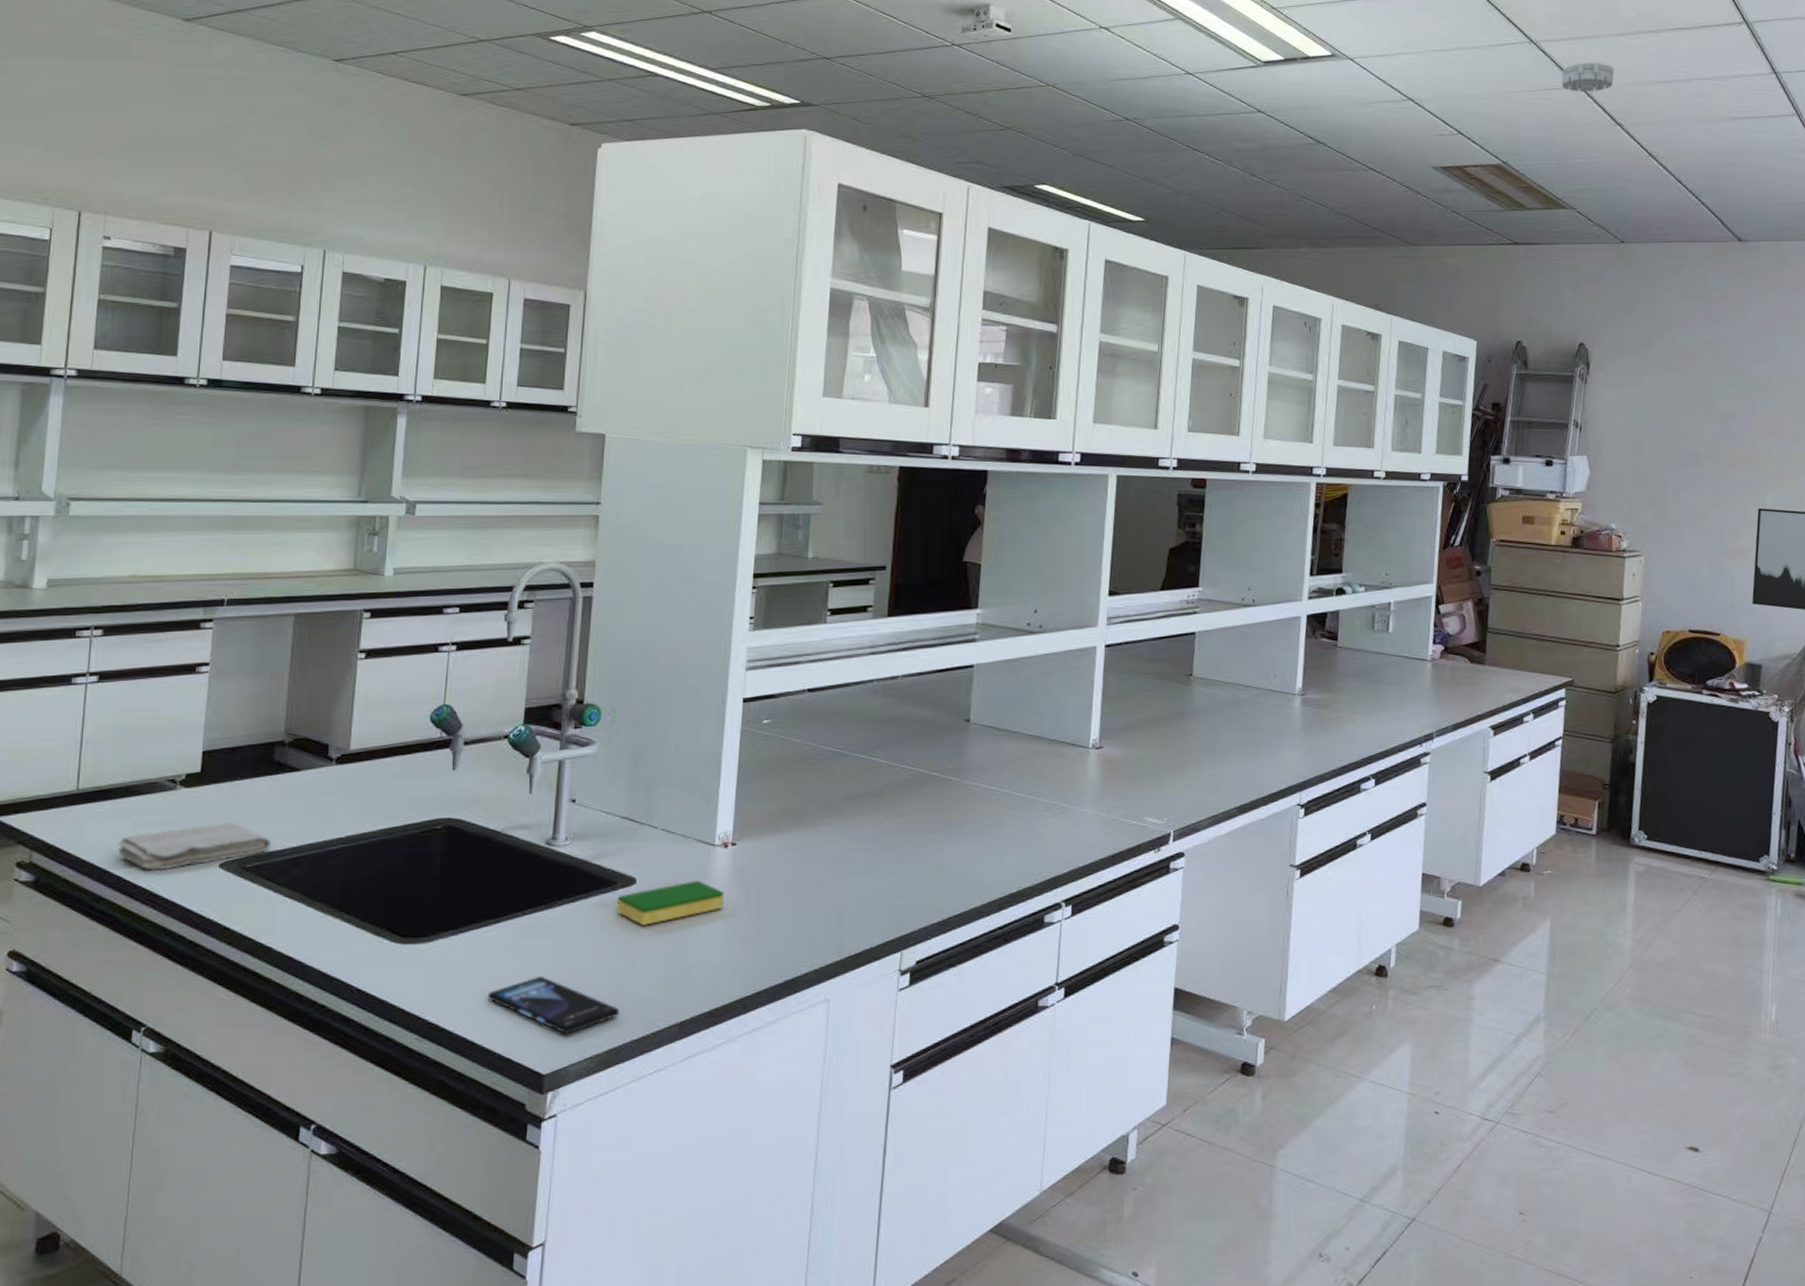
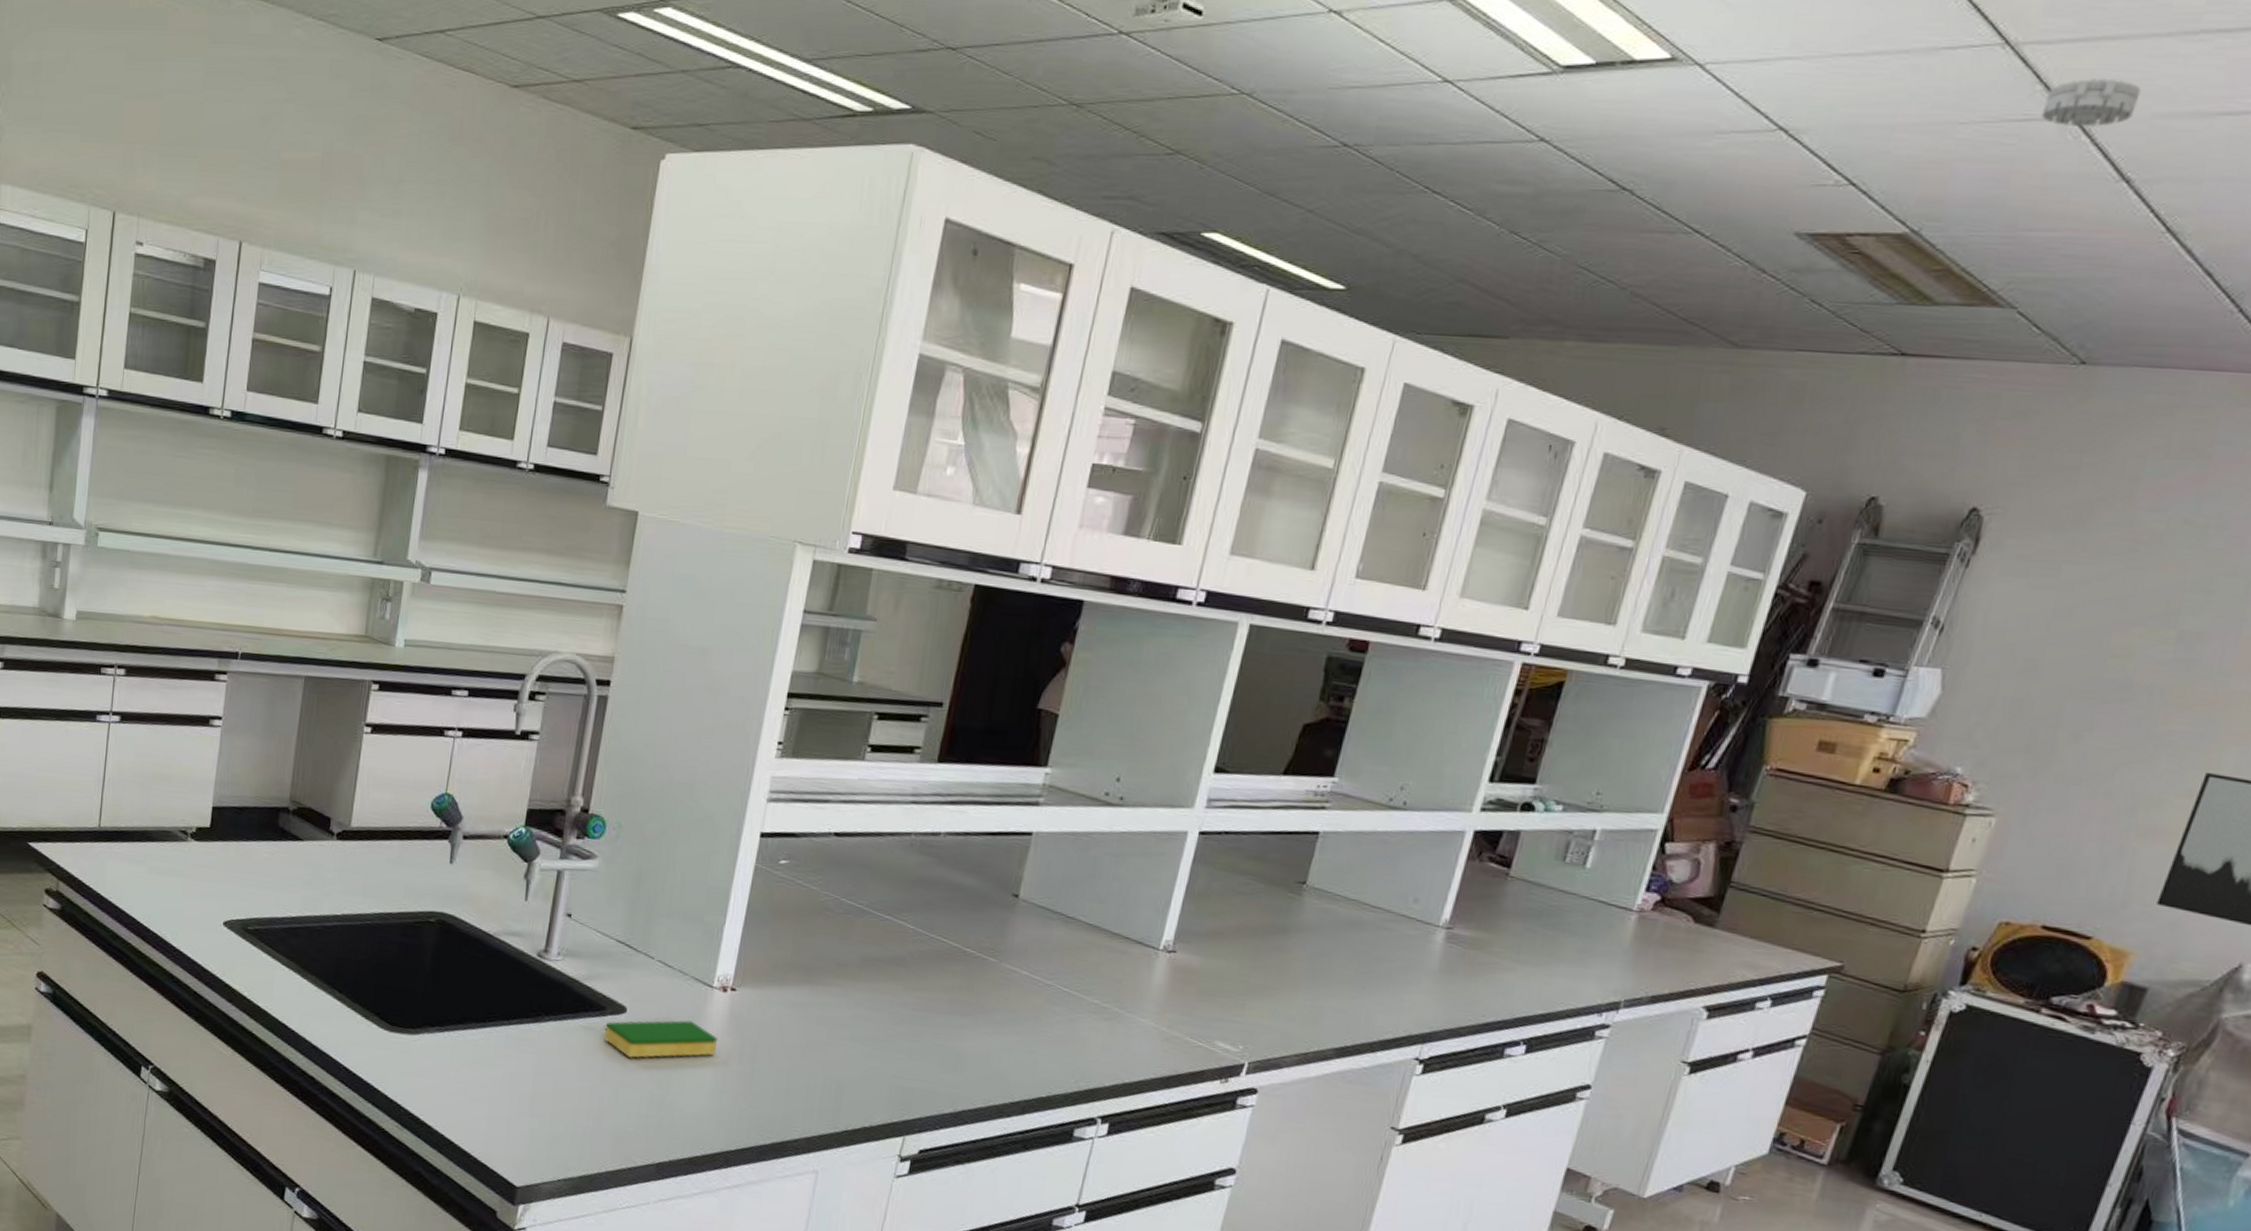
washcloth: present [117,822,272,871] -> none [133,879,272,919]
smartphone: present [487,975,619,1034] -> none [468,1088,597,1152]

